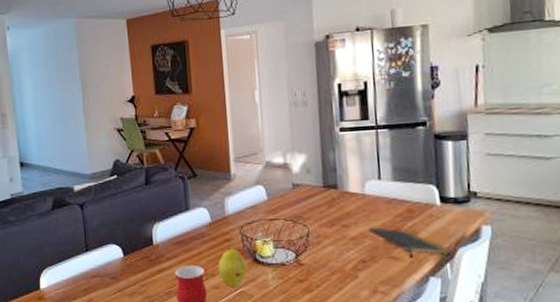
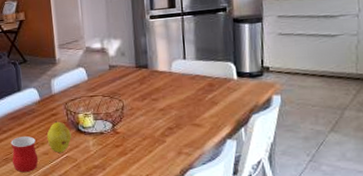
notepad: present [368,227,450,258] -> none [175,99,244,124]

